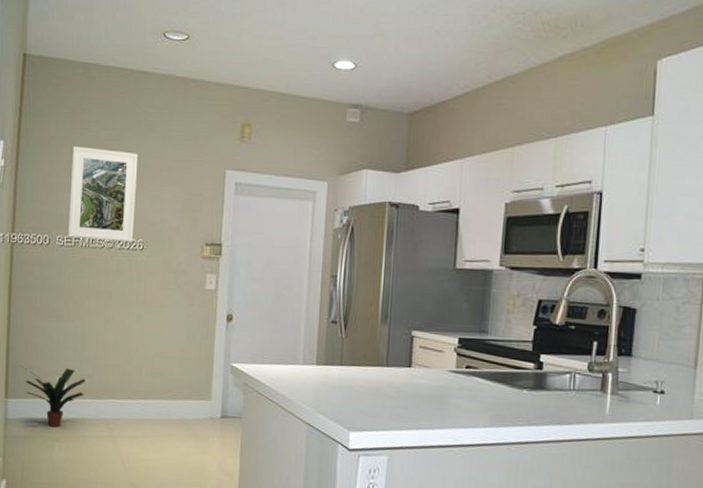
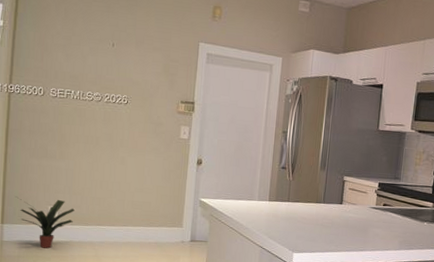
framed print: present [68,145,138,242] -> none [61,13,125,97]

